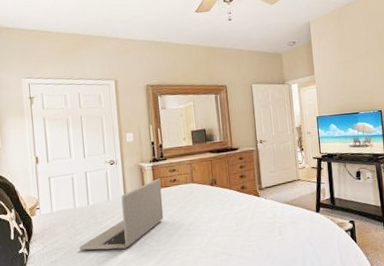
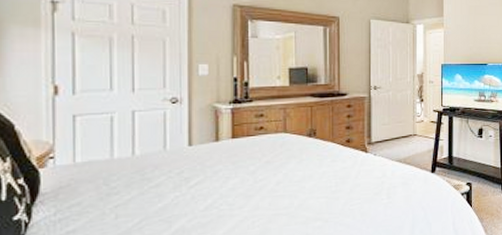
laptop: present [79,178,164,250] -> none [114,124,242,216]

